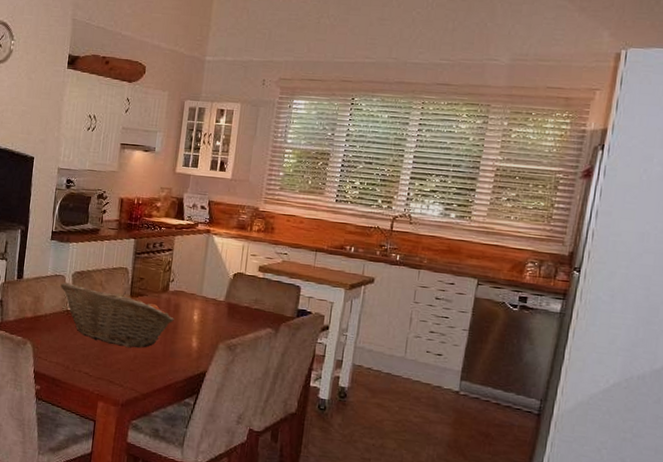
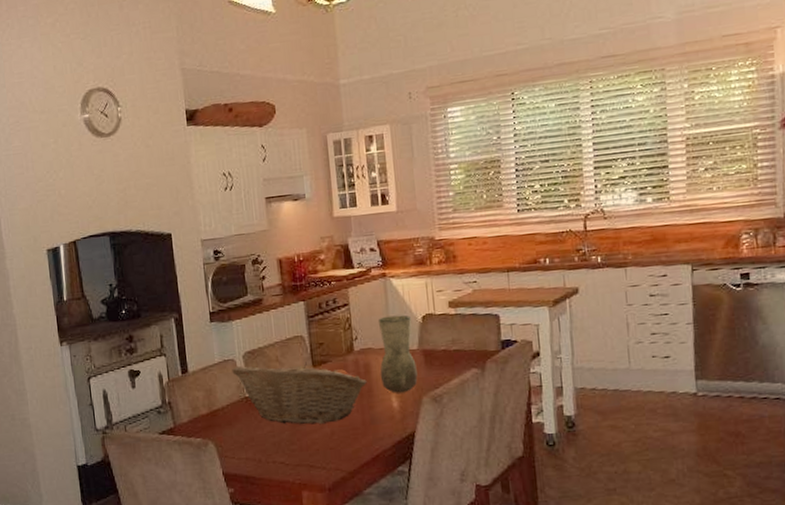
vase: none [186,267,225,336] -> present [377,315,418,393]

